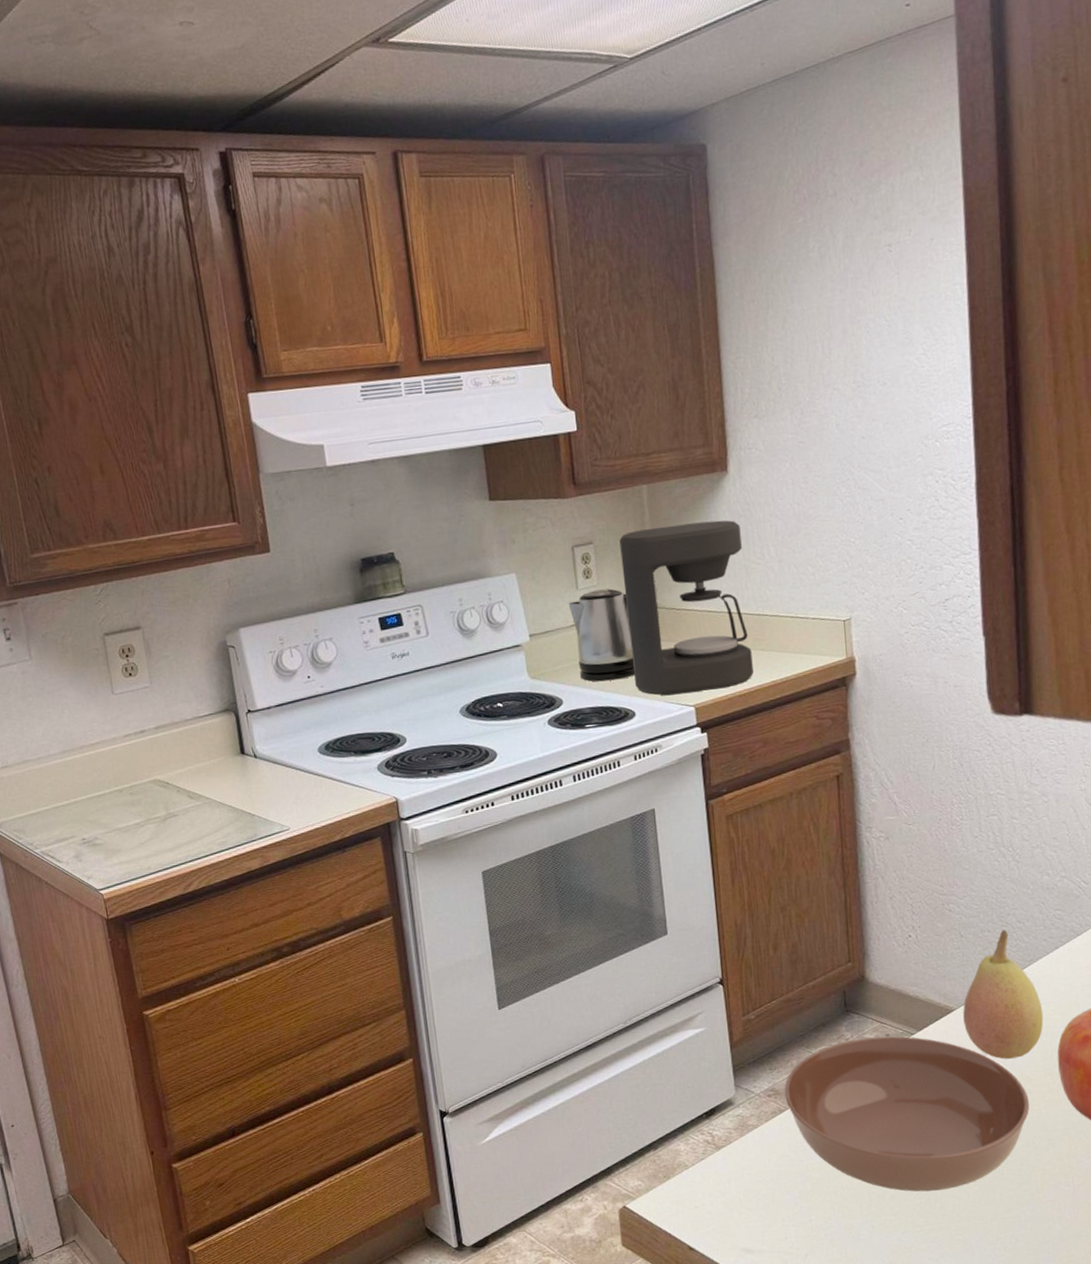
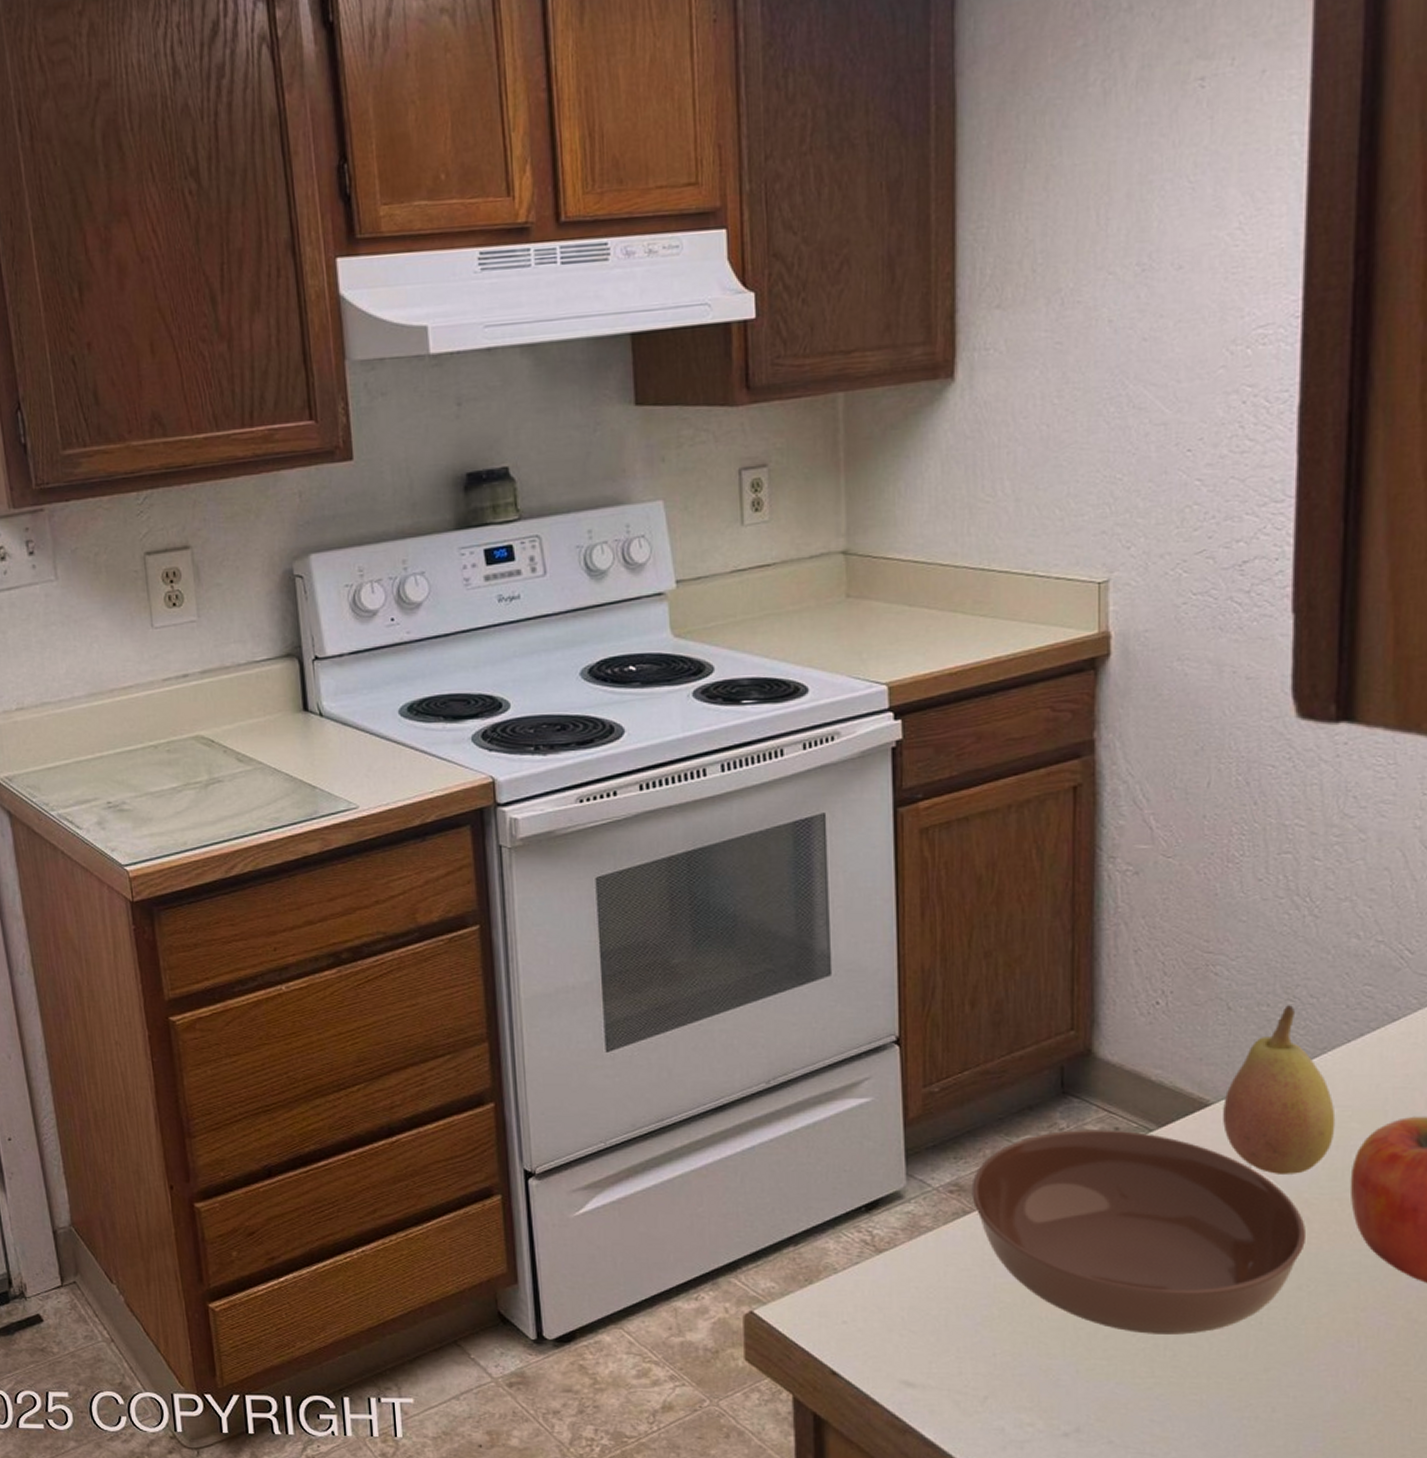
kettle: present [568,588,636,682] -> none [729,526,812,646]
coffee maker: present [619,520,753,696] -> none [802,442,970,669]

